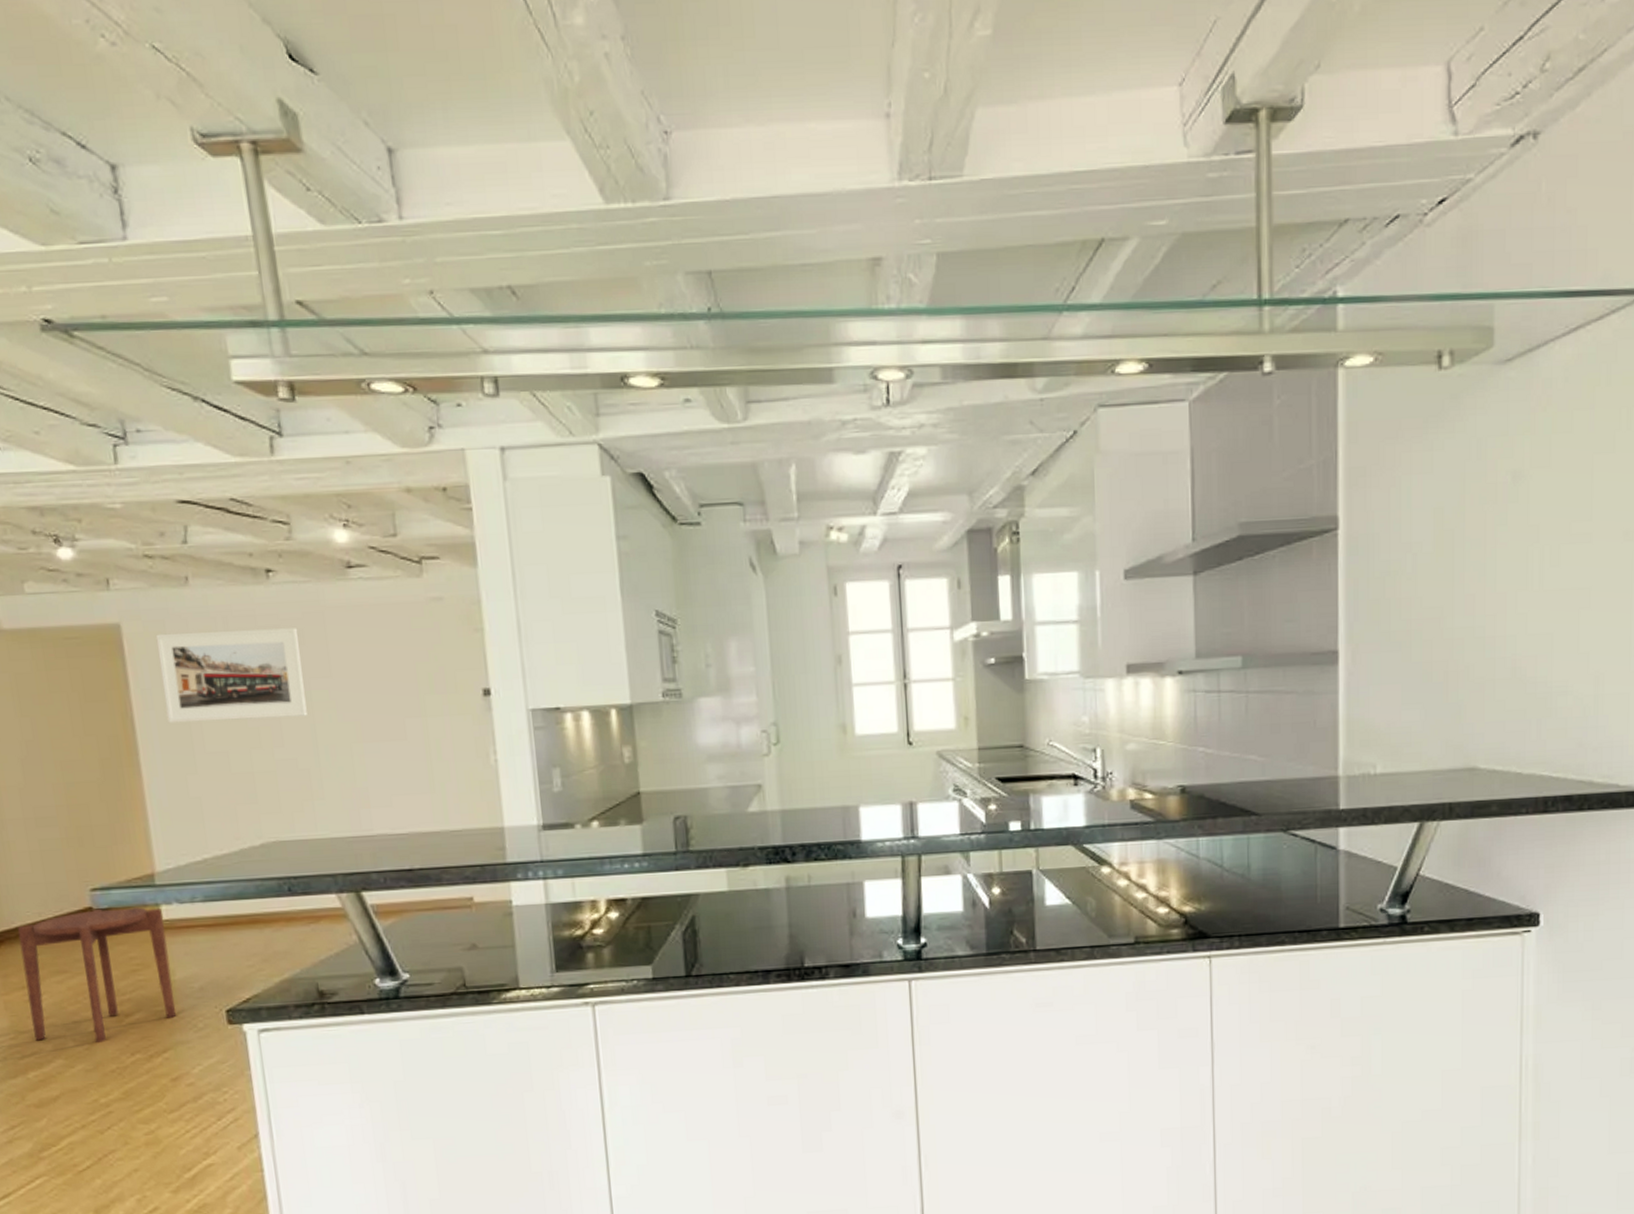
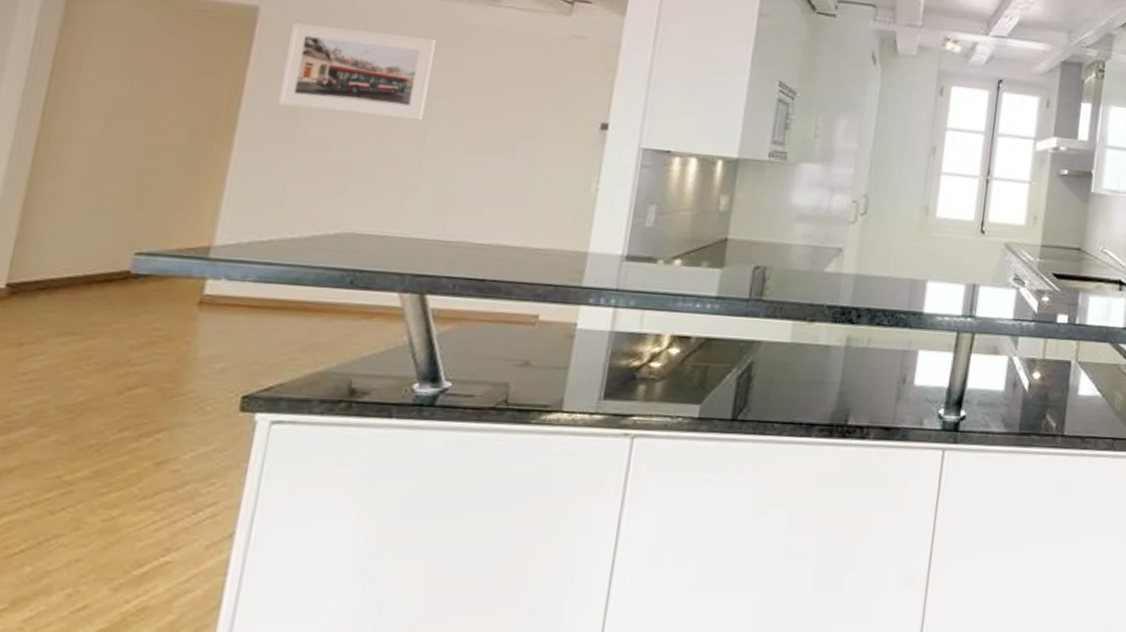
side table: present [17,907,177,1044] -> none [12,273,207,415]

